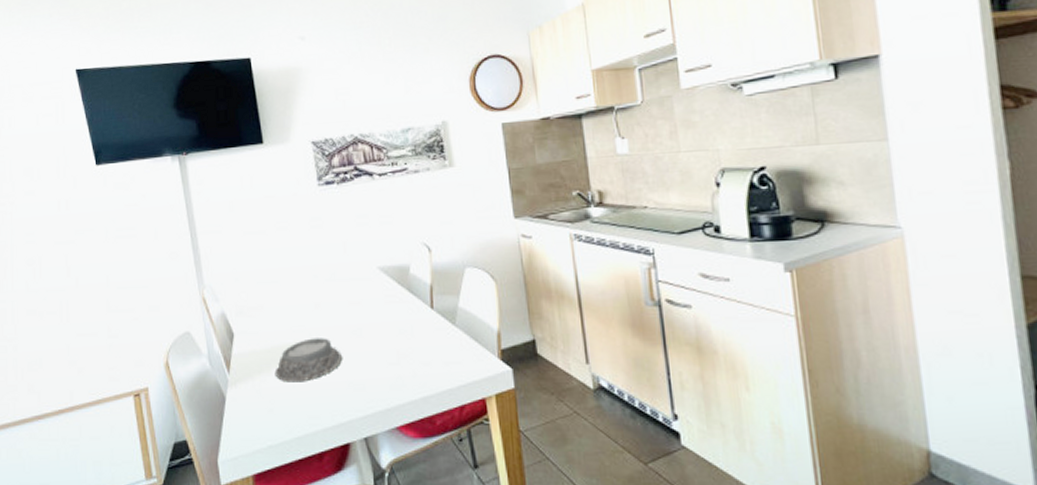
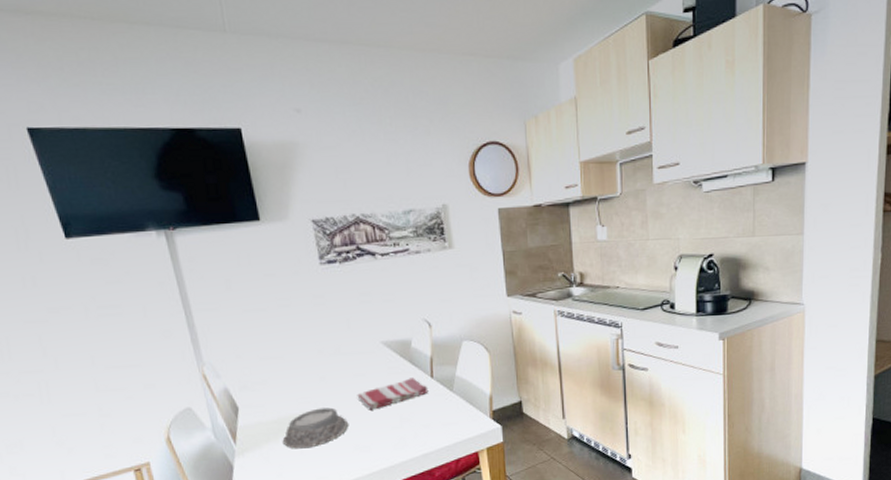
dish towel: none [352,308,428,343] -> present [357,378,429,410]

